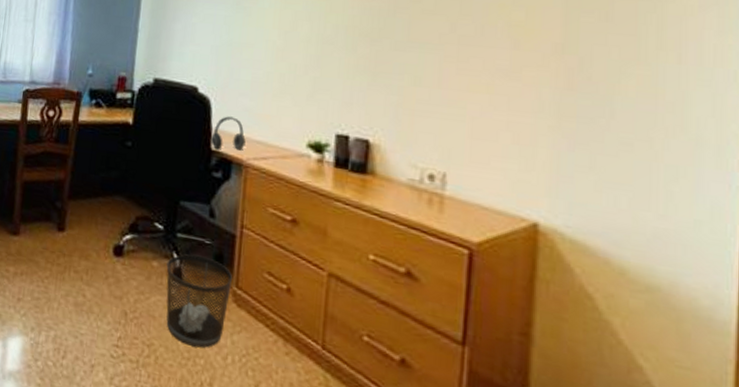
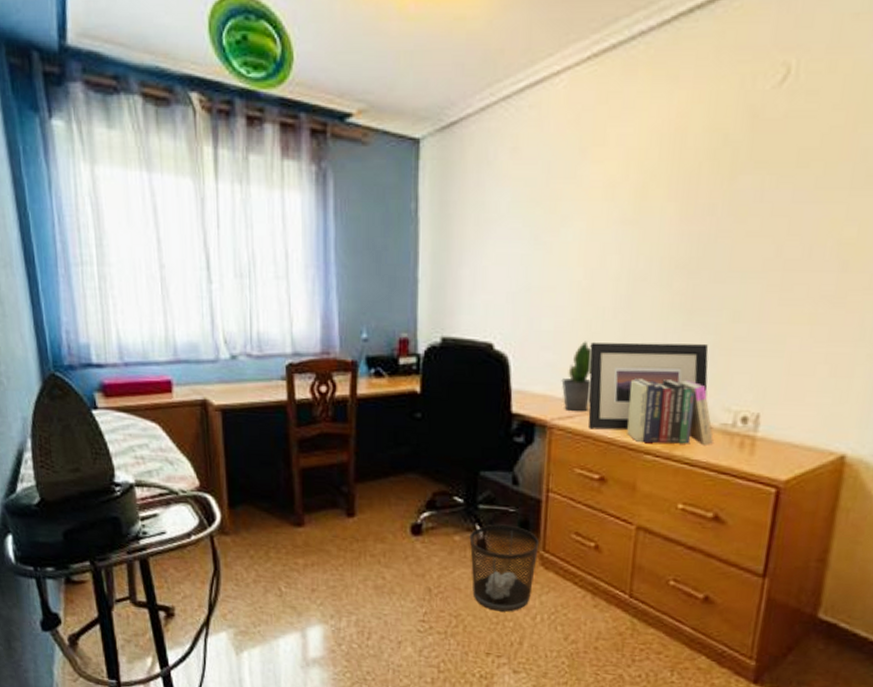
headphones: present [210,116,246,150] -> none [509,374,549,412]
potted plant: none [257,91,285,155] -> present [561,341,592,412]
picture frame: none [281,93,394,176] -> present [588,342,709,430]
books: none [318,128,402,199] -> present [627,378,713,445]

